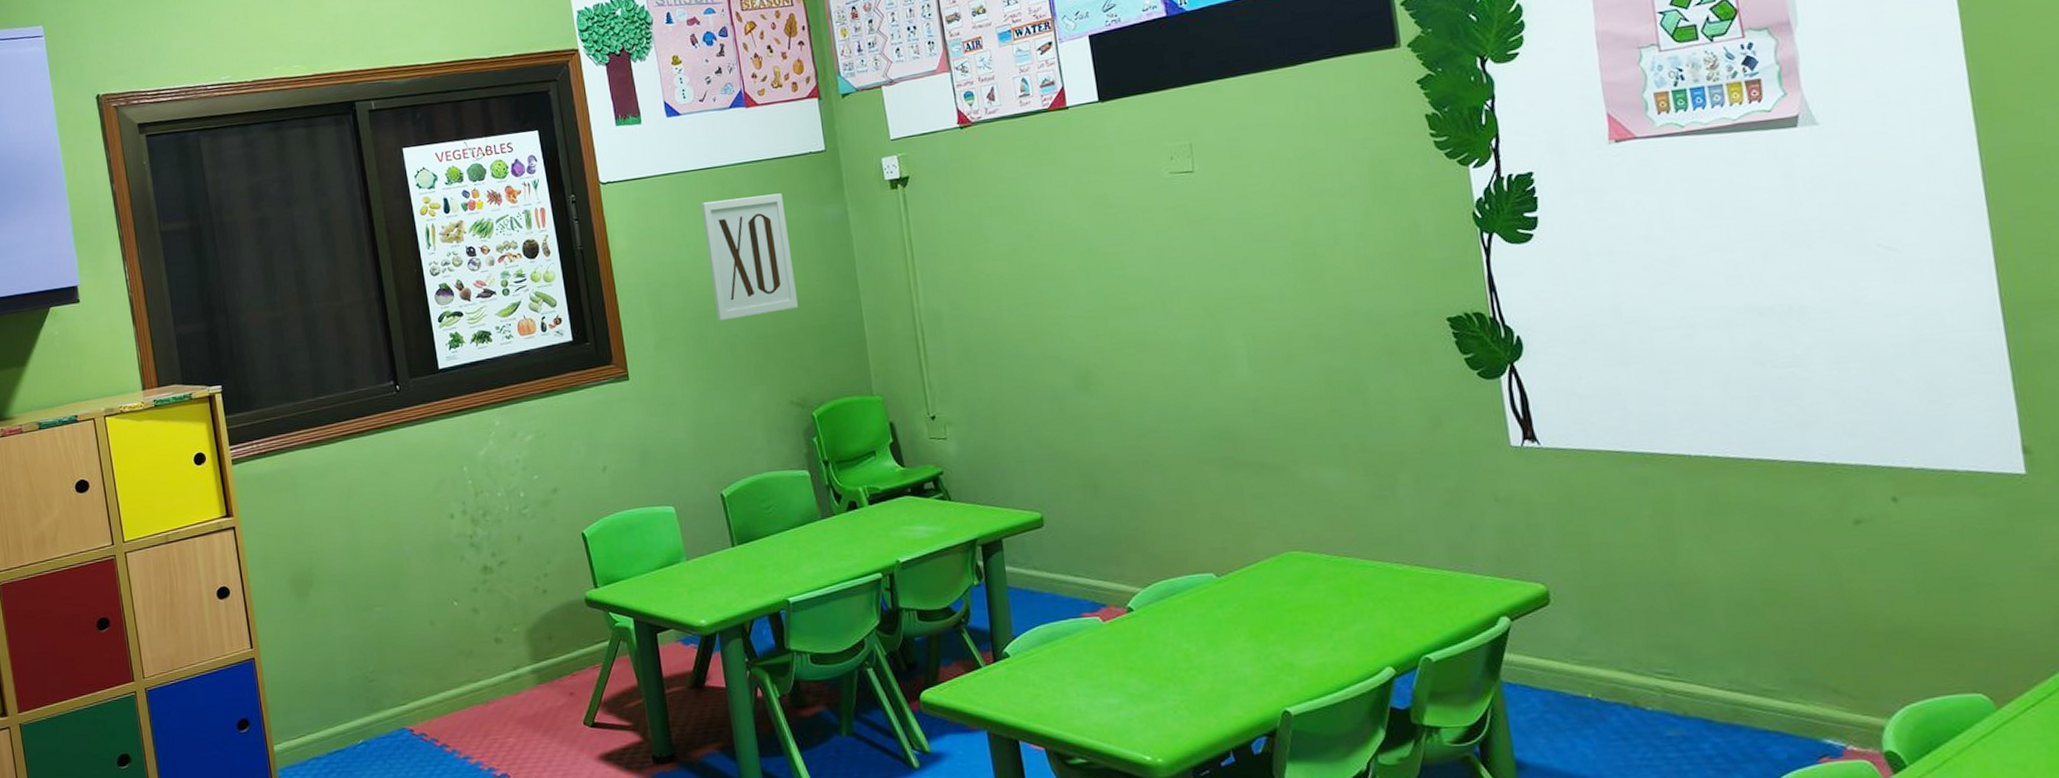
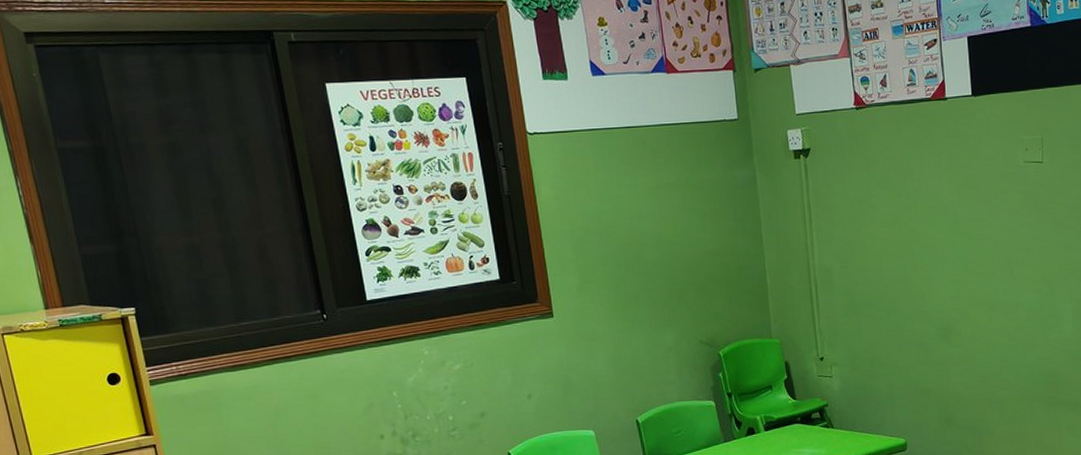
wall art: present [700,193,799,321] -> none [623,155,710,268]

